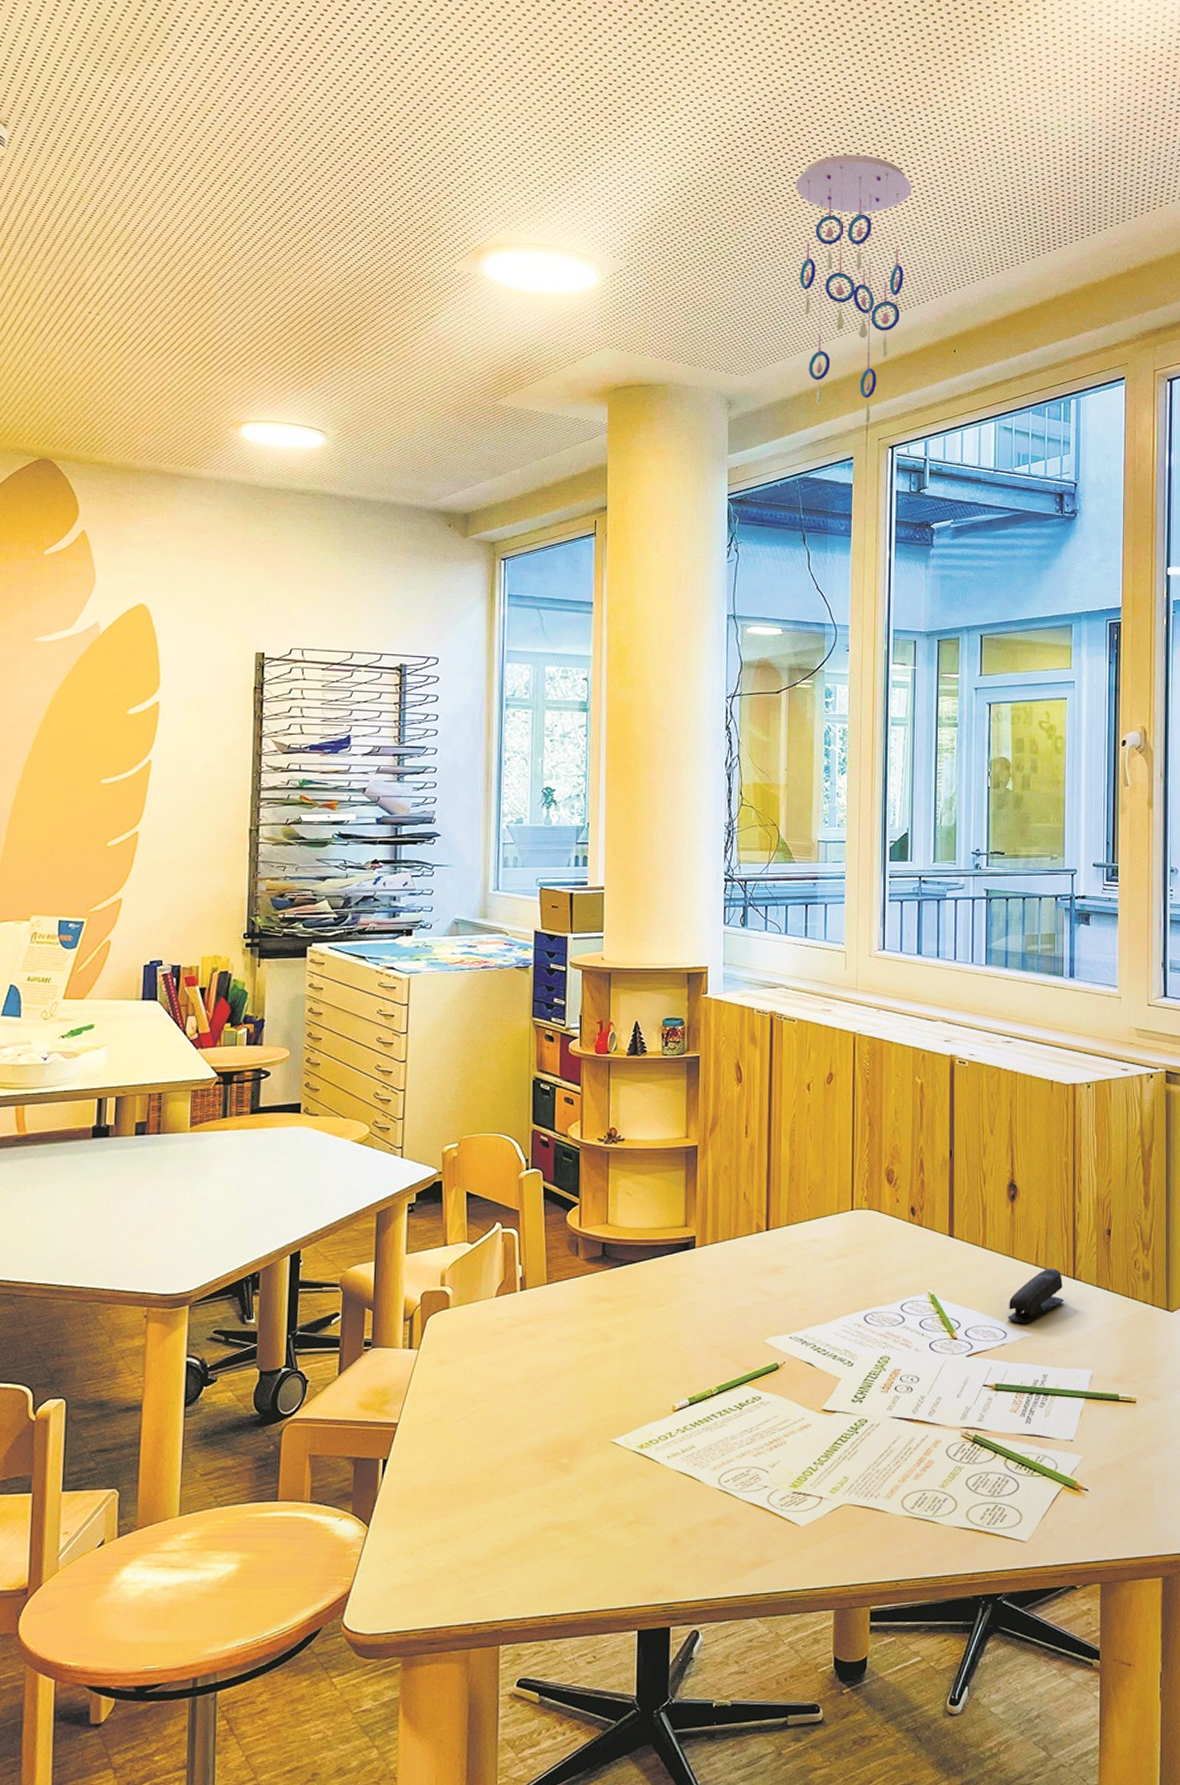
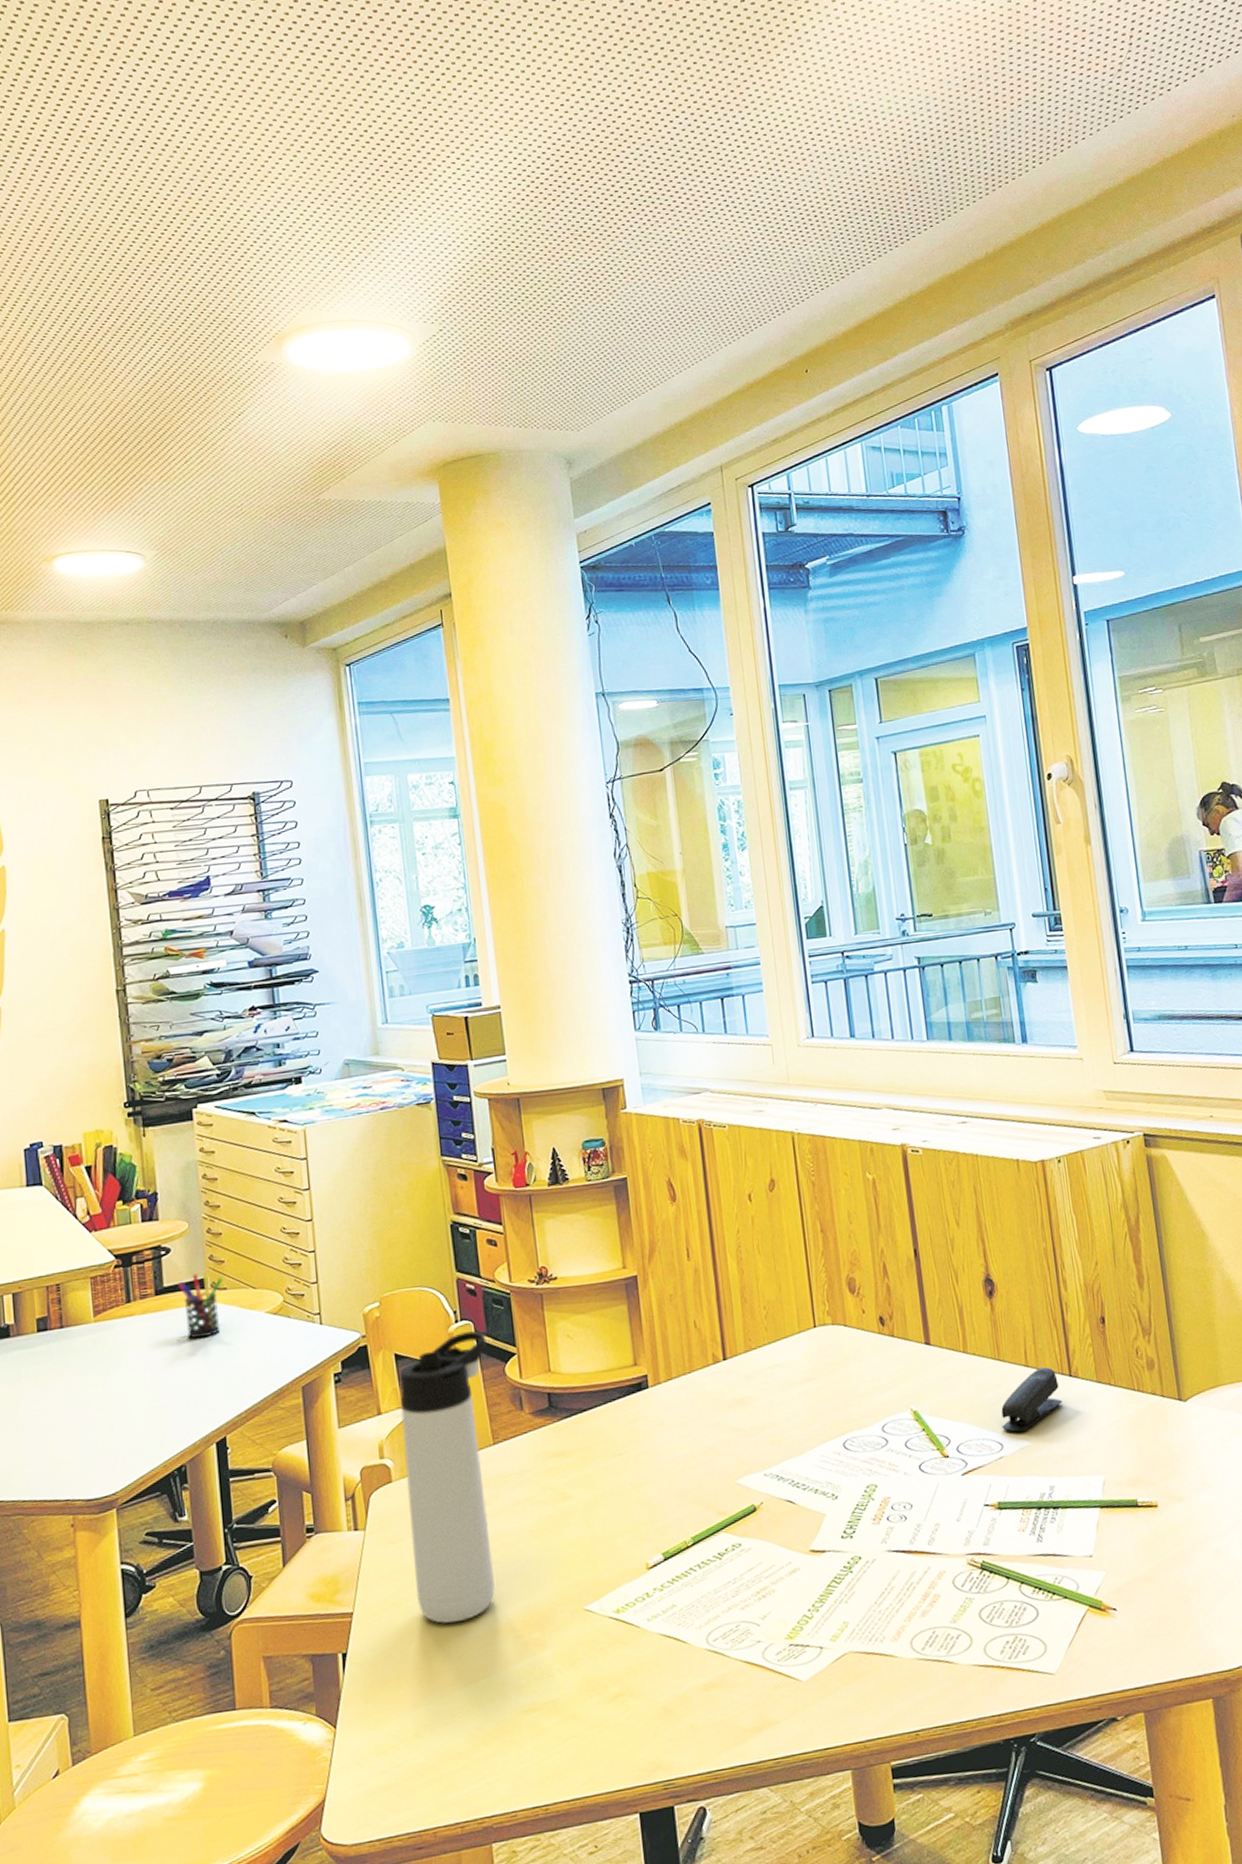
pen holder: none [273,1098,316,1158] -> present [178,1272,223,1339]
thermos bottle: none [458,1179,553,1441] -> present [399,1331,495,1624]
ceiling mobile: present [796,154,912,424] -> none [610,171,742,464]

